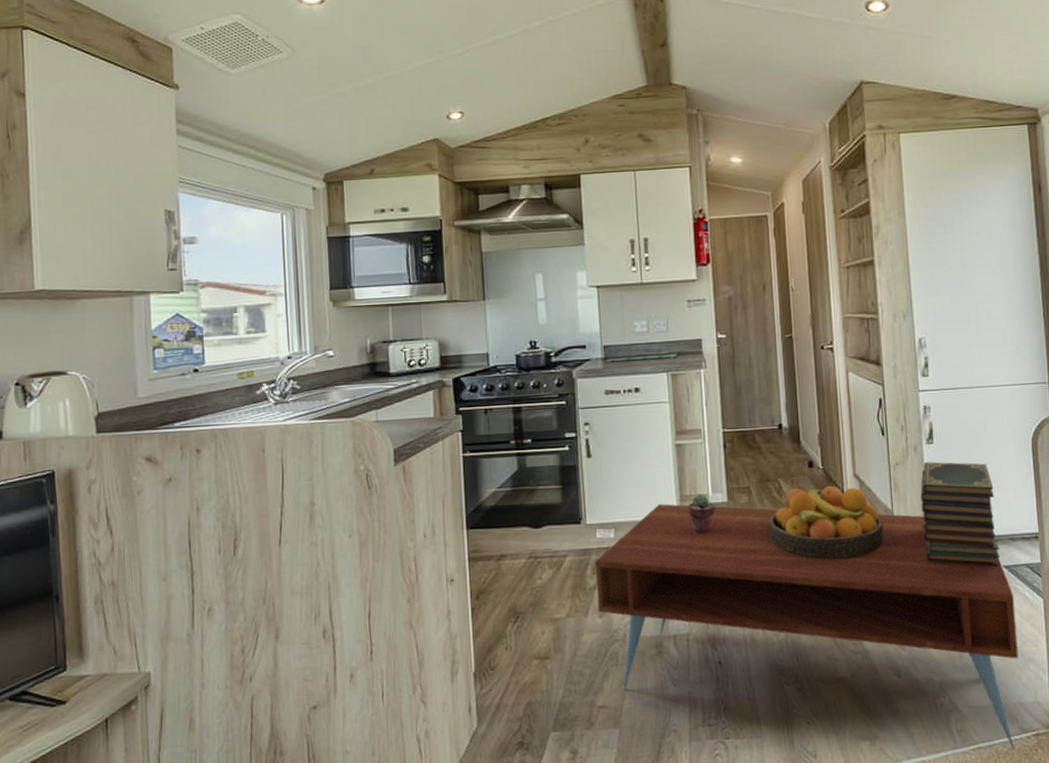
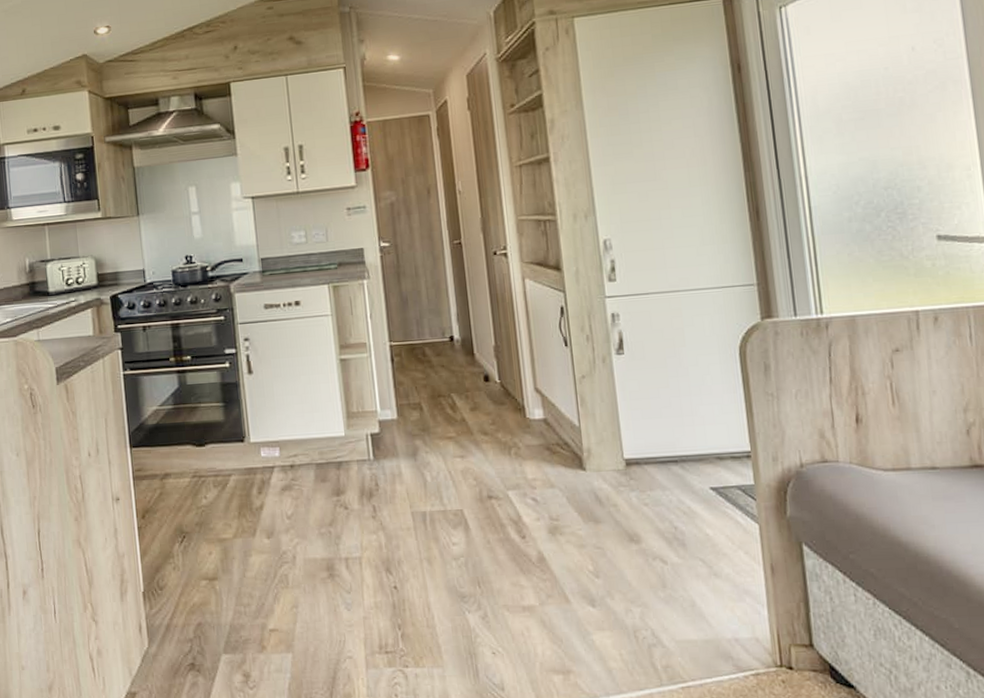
coffee table: present [595,504,1019,750] -> none [260,421,732,690]
potted succulent: present [688,494,715,534] -> none [355,410,385,452]
fruit bowl: present [768,485,884,559] -> none [442,400,571,479]
book stack: present [920,462,1000,567] -> none [611,374,706,489]

